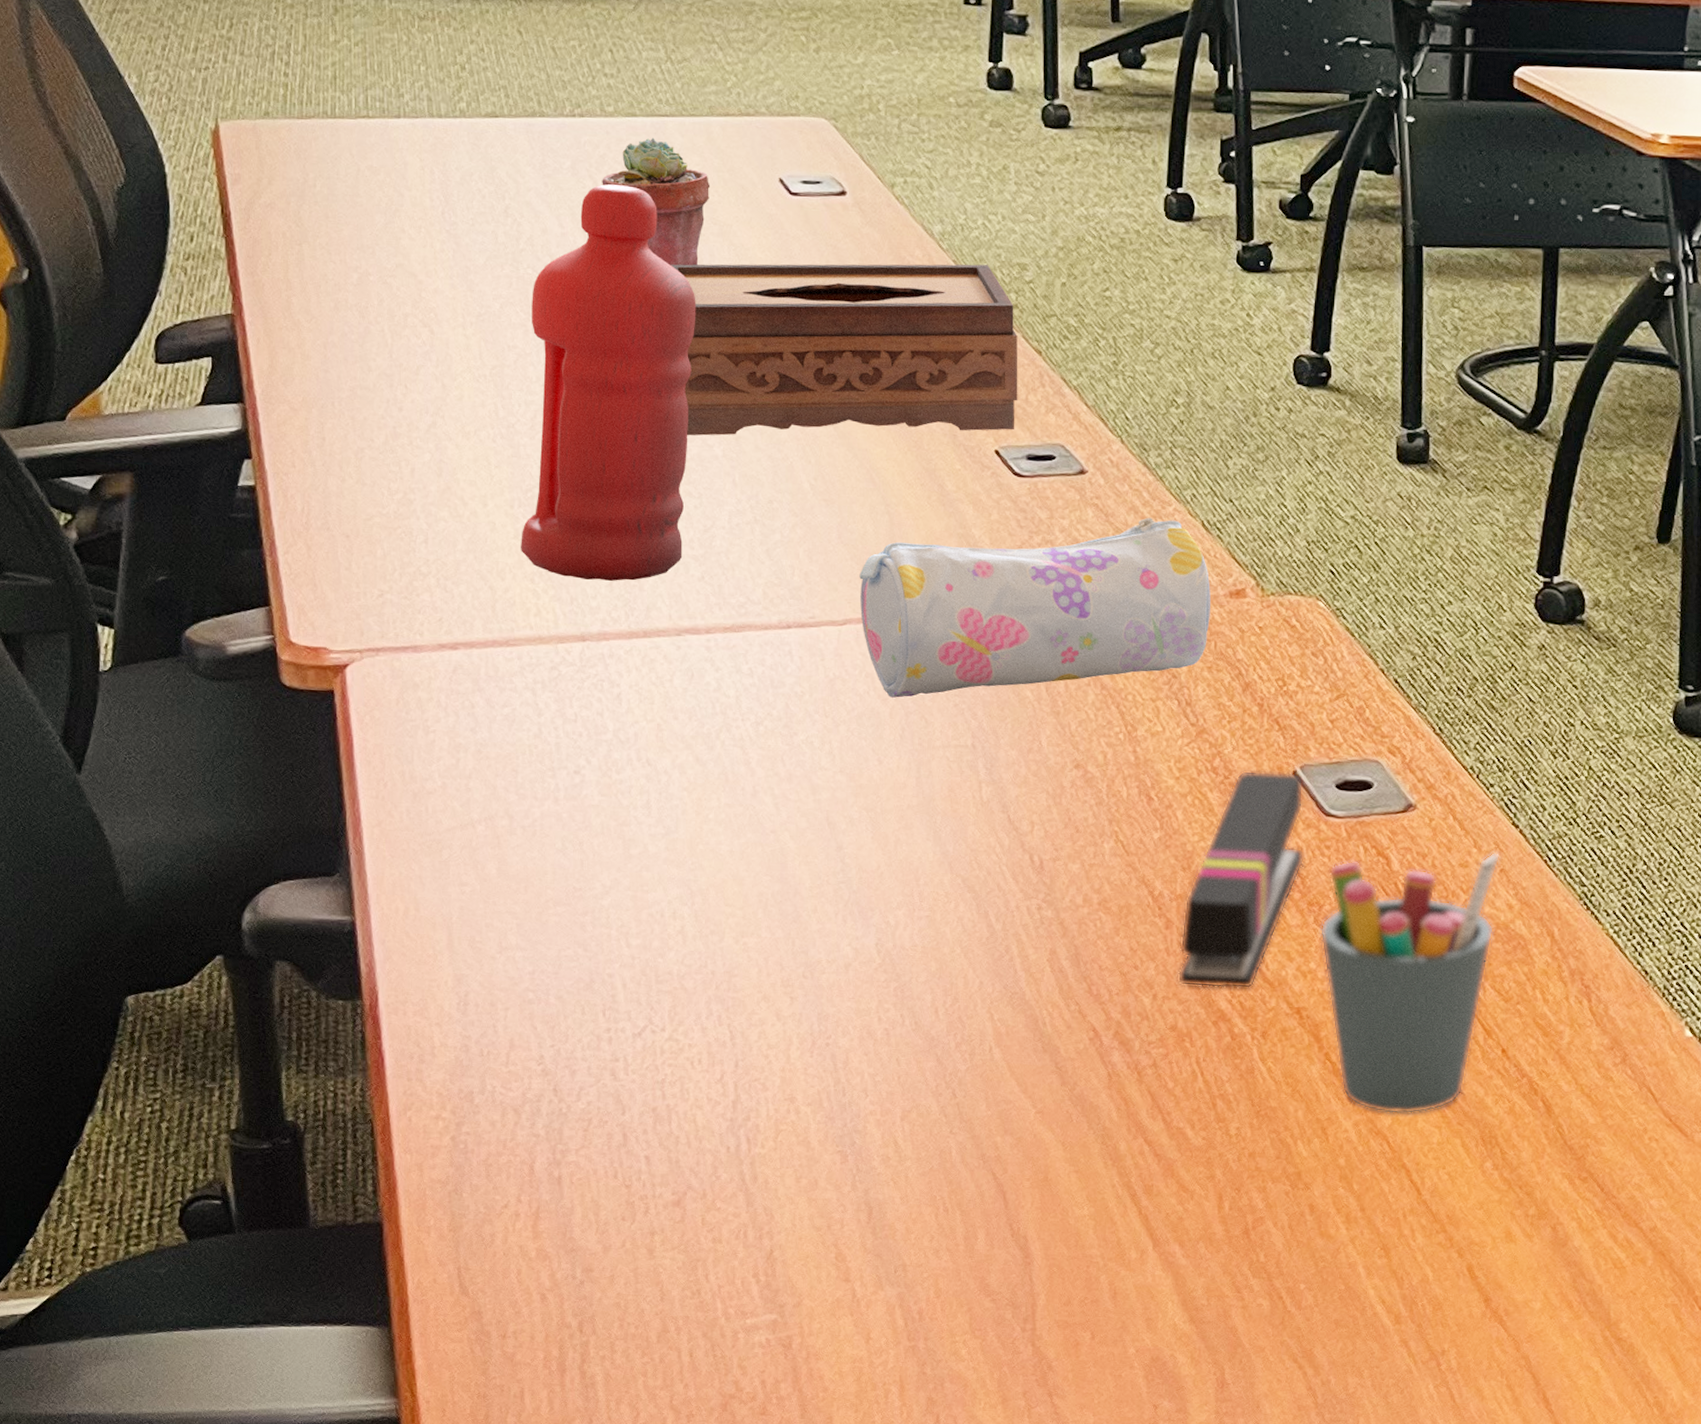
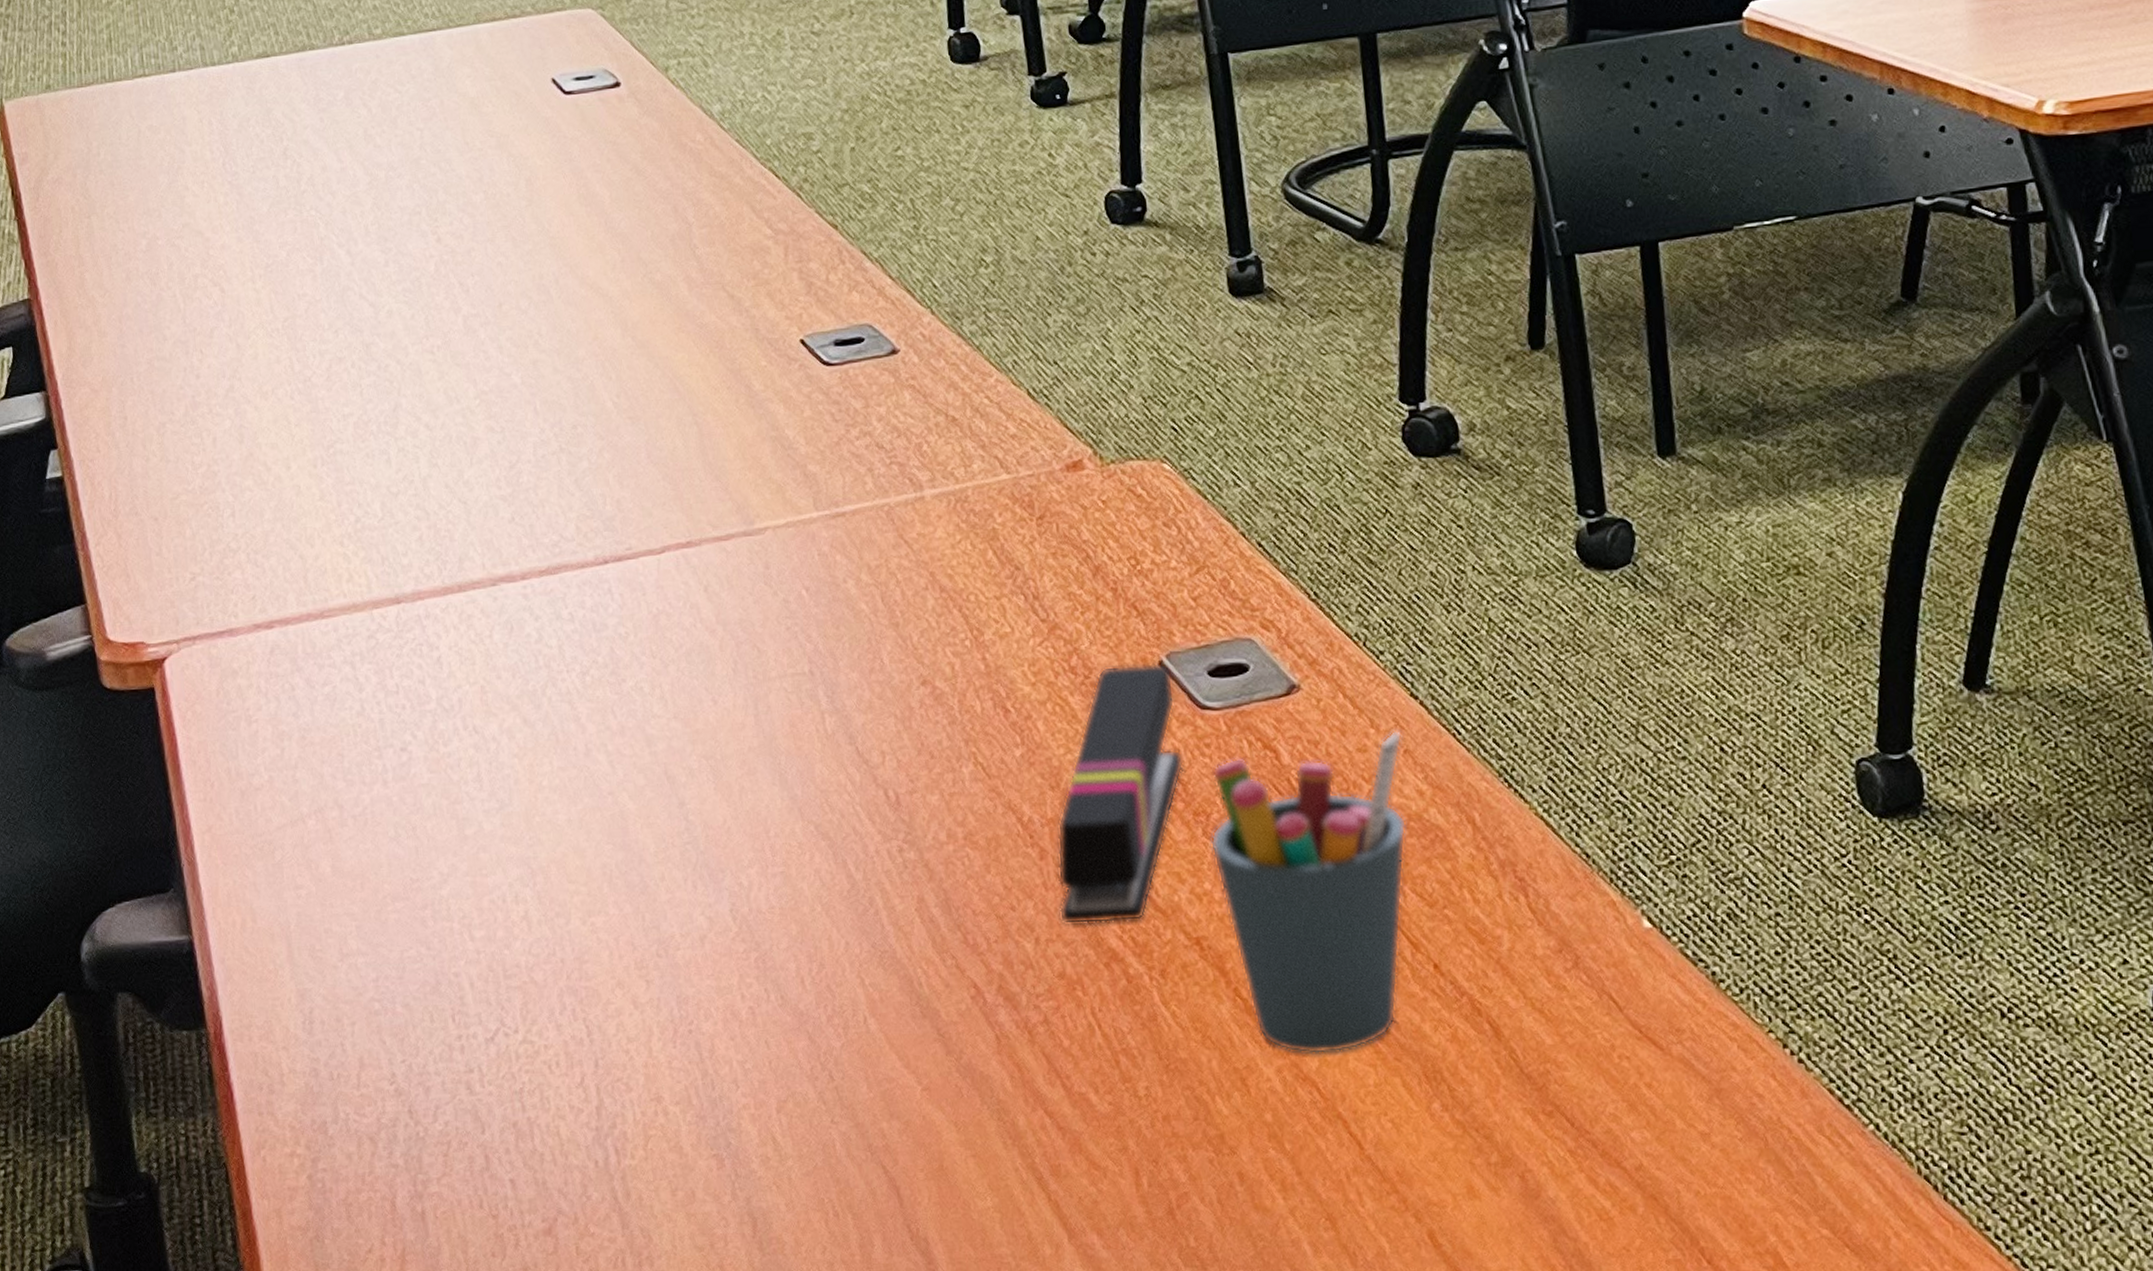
water bottle: present [521,184,696,581] -> none [317,108,491,536]
potted succulent: present [602,137,711,266] -> none [376,54,484,187]
tissue box: present [670,264,1018,436] -> none [450,140,818,367]
pencil case: present [859,517,1211,698] -> none [673,392,1049,628]

